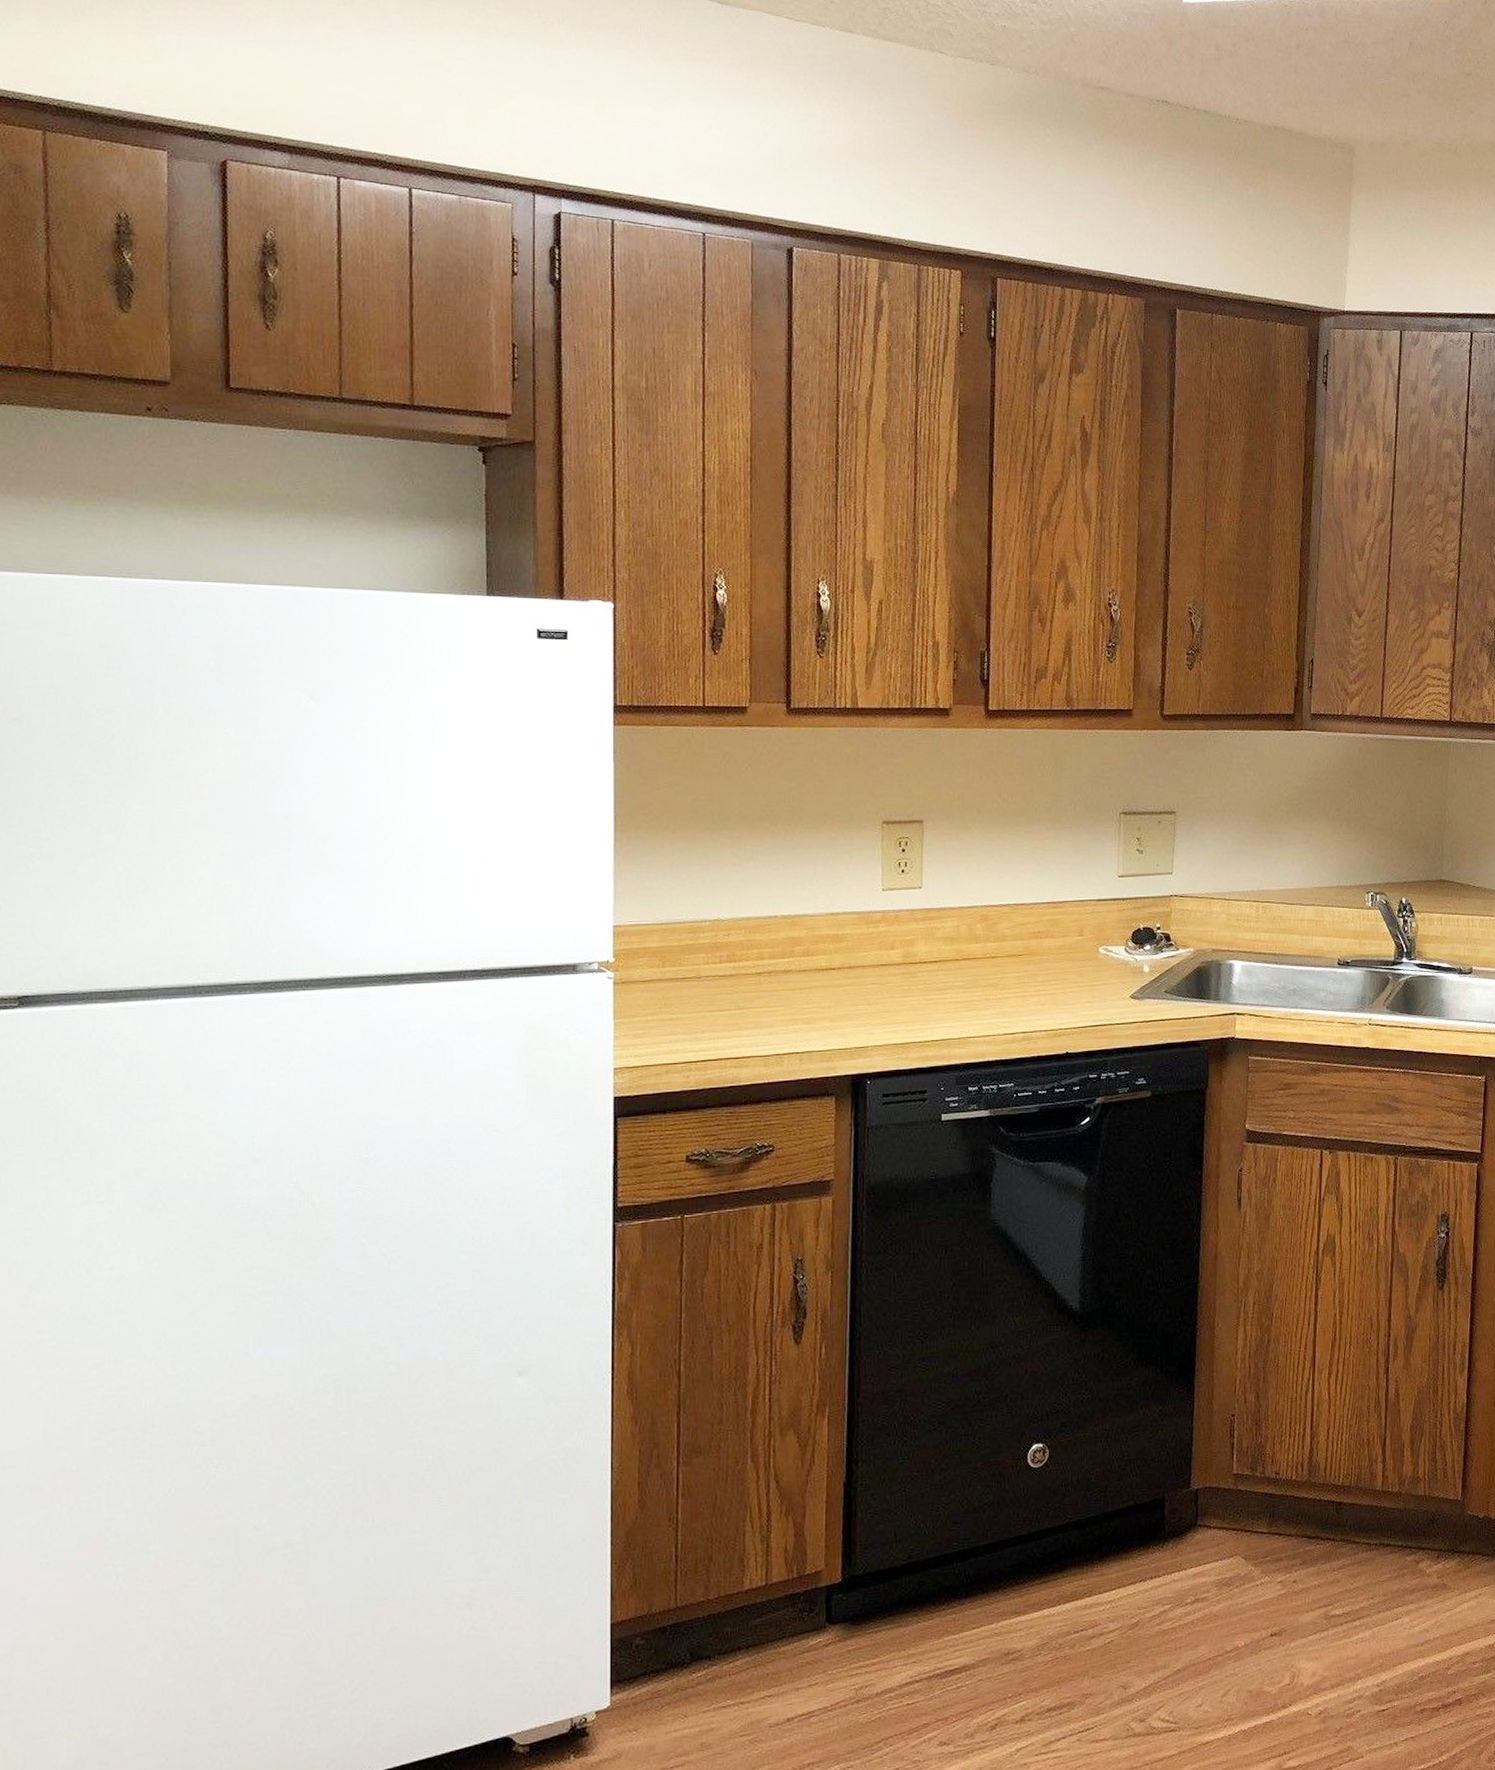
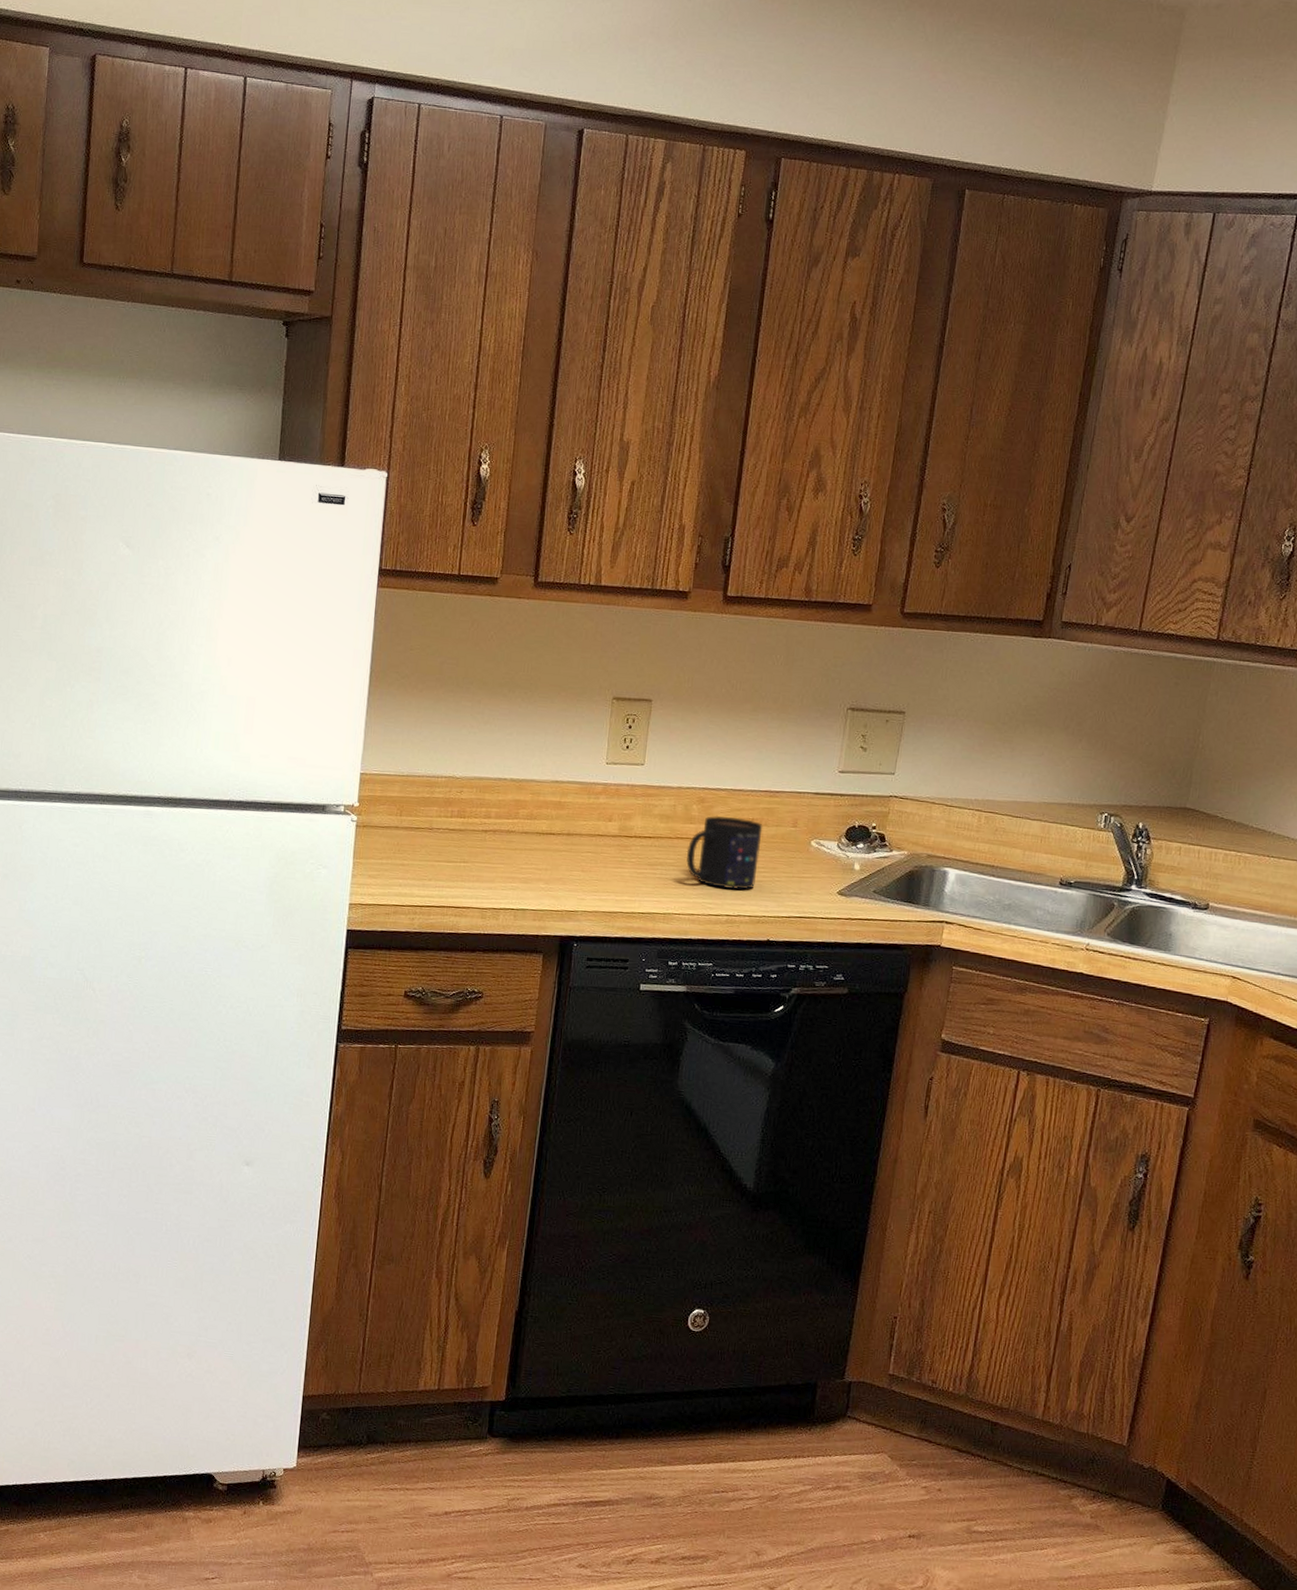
mug: none [975,932,1050,1006] -> present [686,815,763,890]

